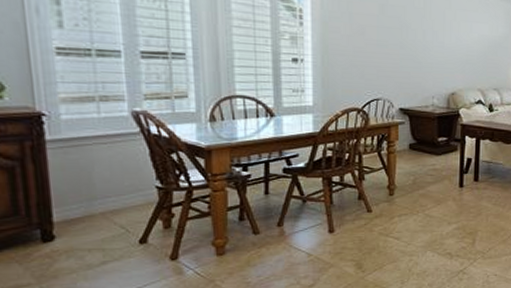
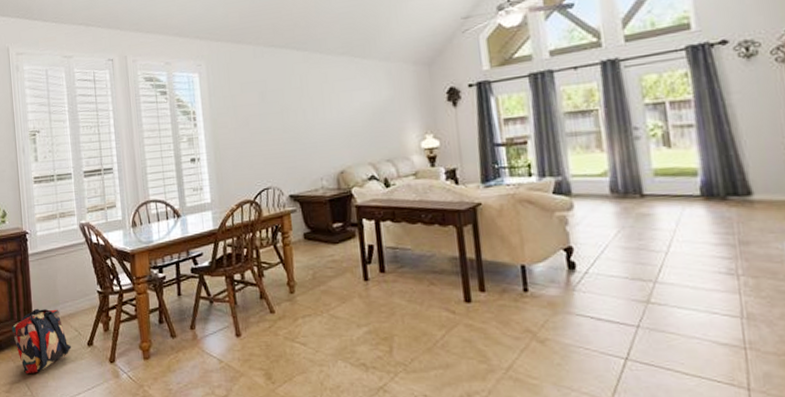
backpack: none [15,203,114,276] -> present [11,308,71,374]

